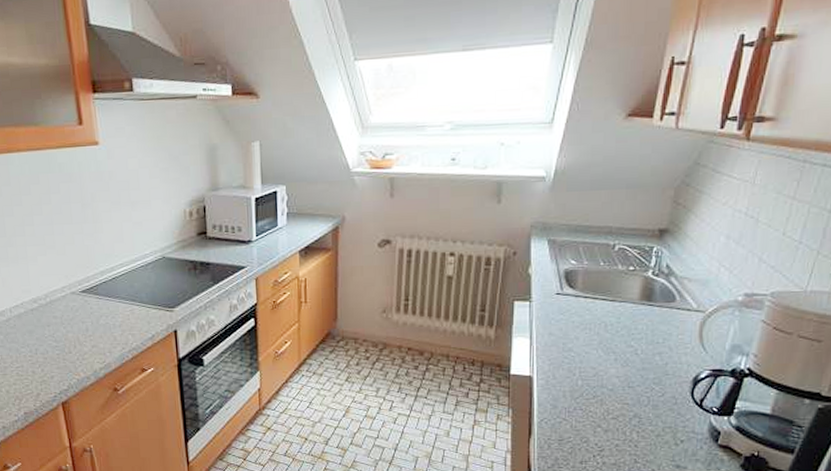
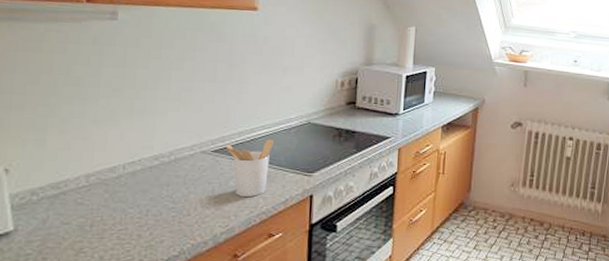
utensil holder: none [92,277,134,334] -> present [226,140,275,196]

